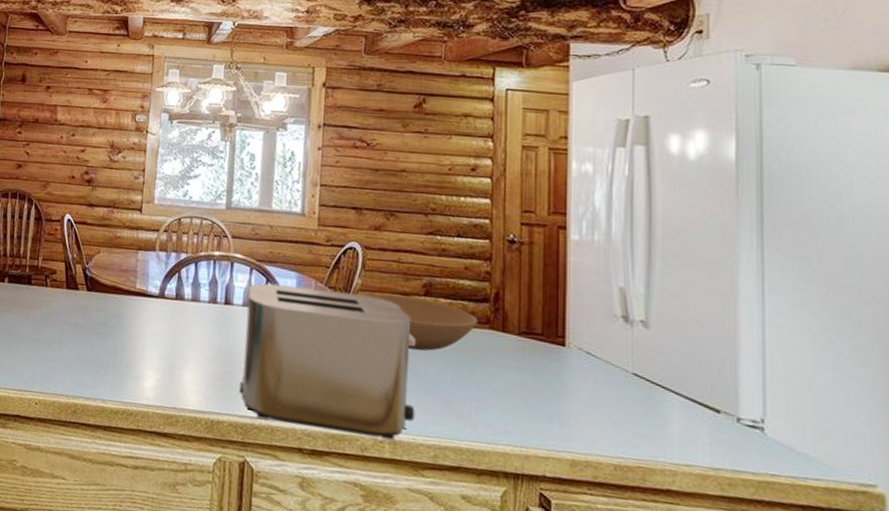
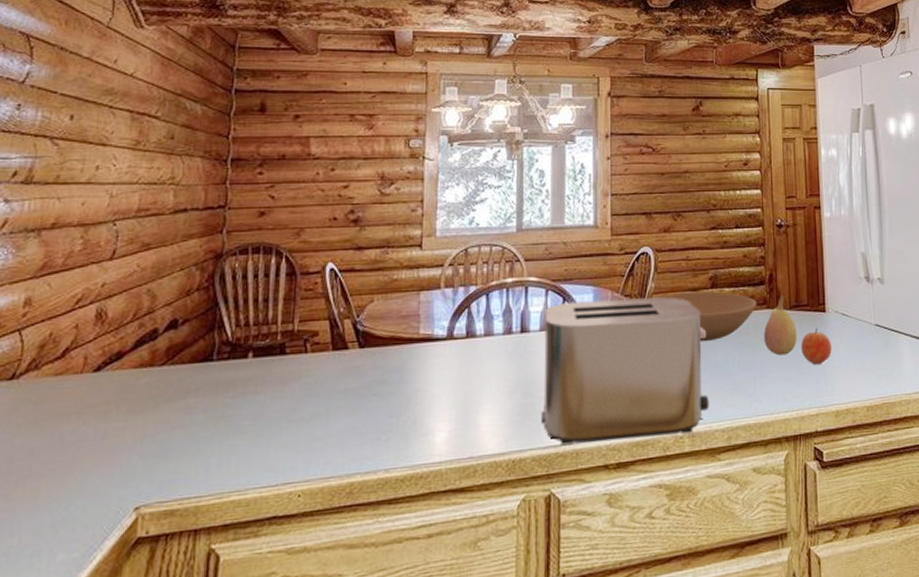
fruit: none [484,316,526,384] -> present [763,294,797,356]
fruit: none [530,362,571,405] -> present [801,328,832,366]

